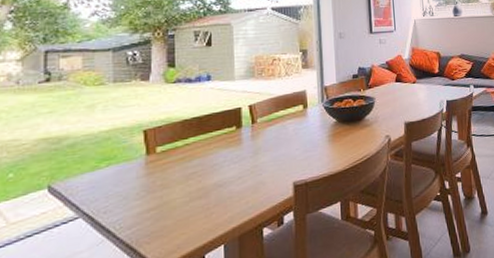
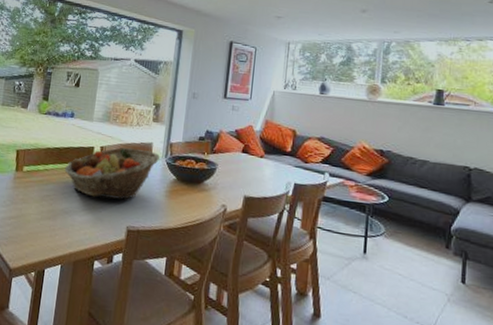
fruit basket: none [210,99,316,161] -> present [64,147,160,200]

